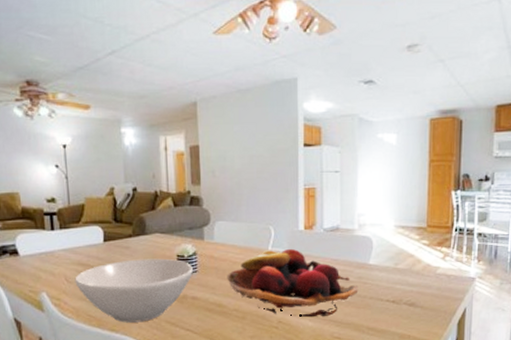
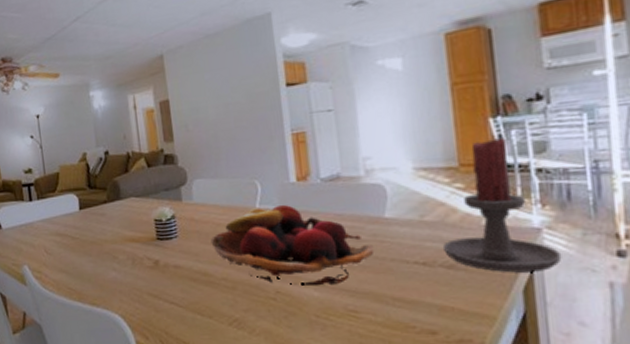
bowl: present [75,258,194,323] -> none [53,224,174,296]
candle holder: none [407,207,485,310] -> present [442,138,562,273]

